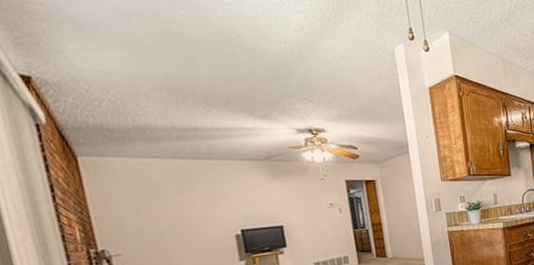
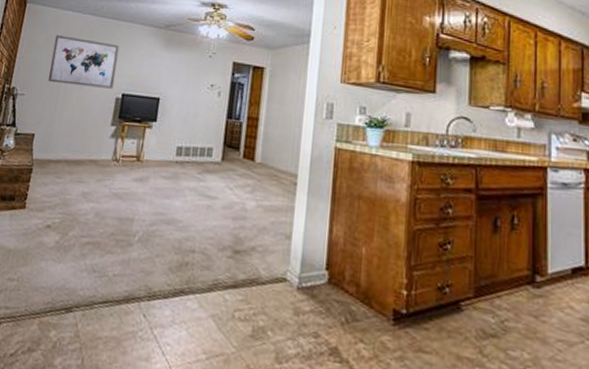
wall art: none [135,184,229,236] -> present [47,35,120,89]

